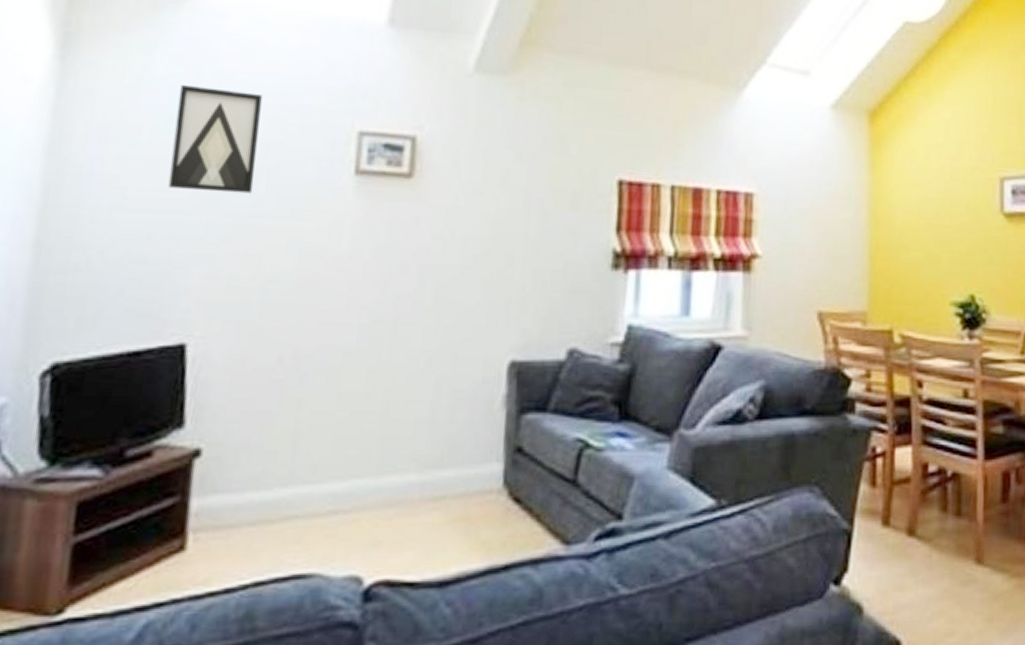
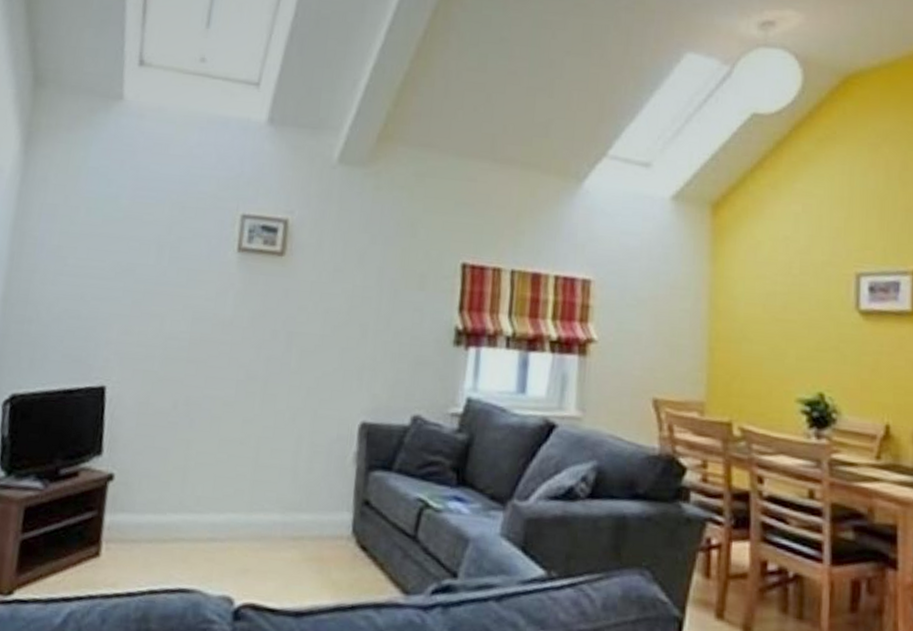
wall art: present [168,84,262,194] -> none [96,173,168,265]

